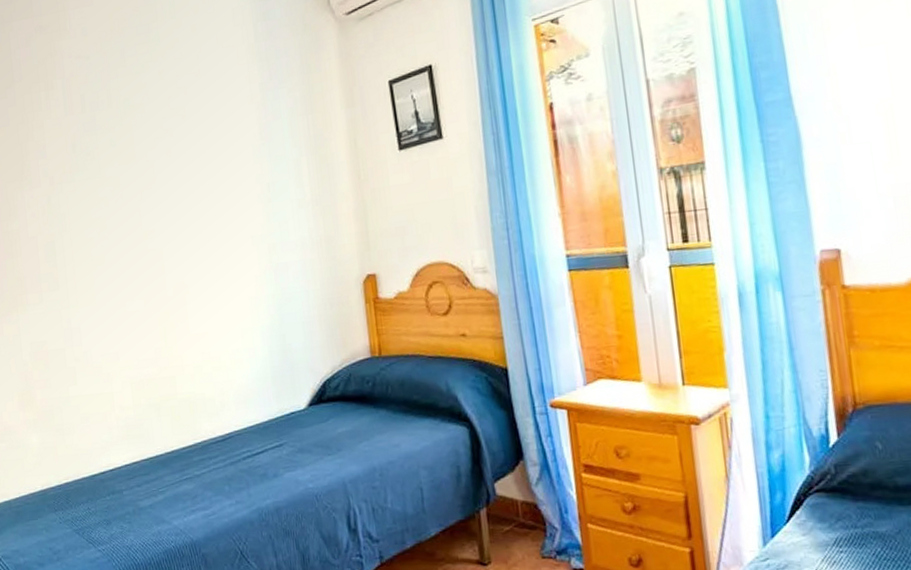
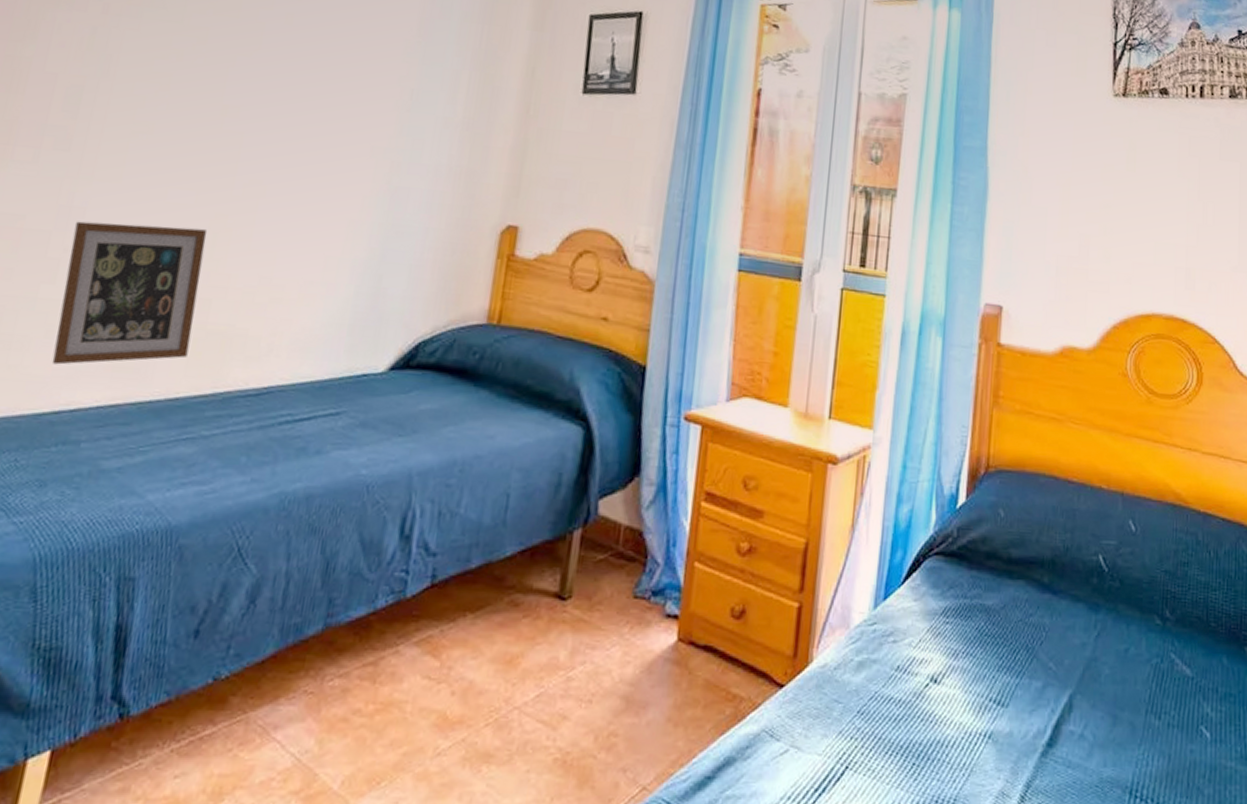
picture frame: none [77,326,171,440] -> present [51,221,207,365]

